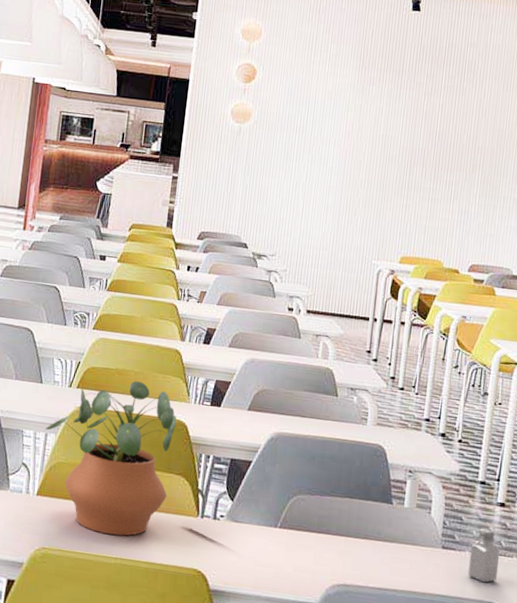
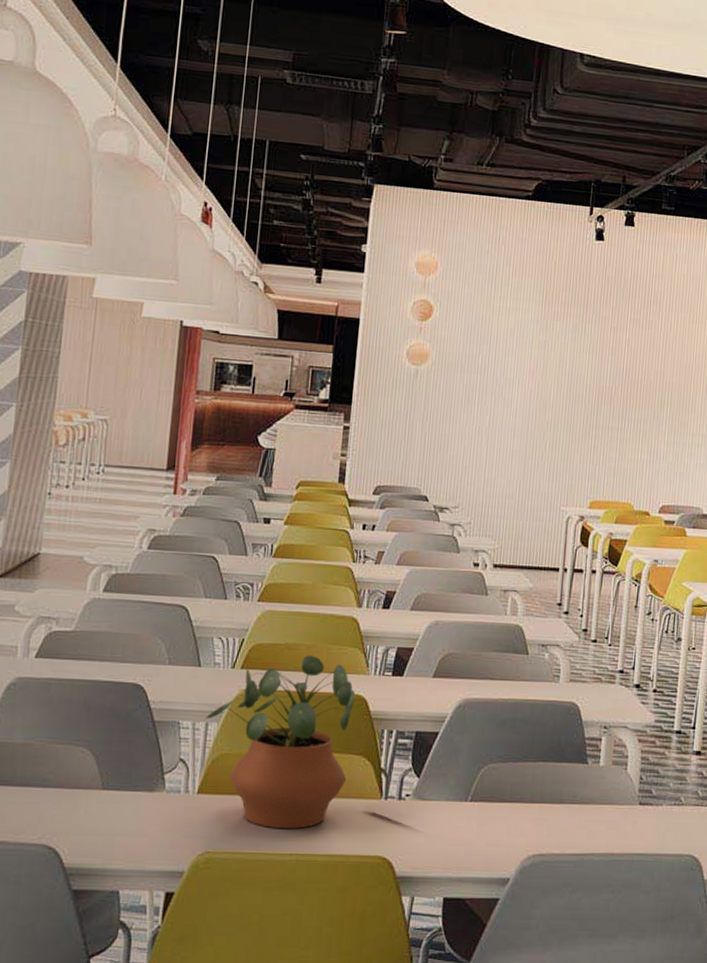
saltshaker: present [467,528,500,583] -> none [665,779,697,836]

